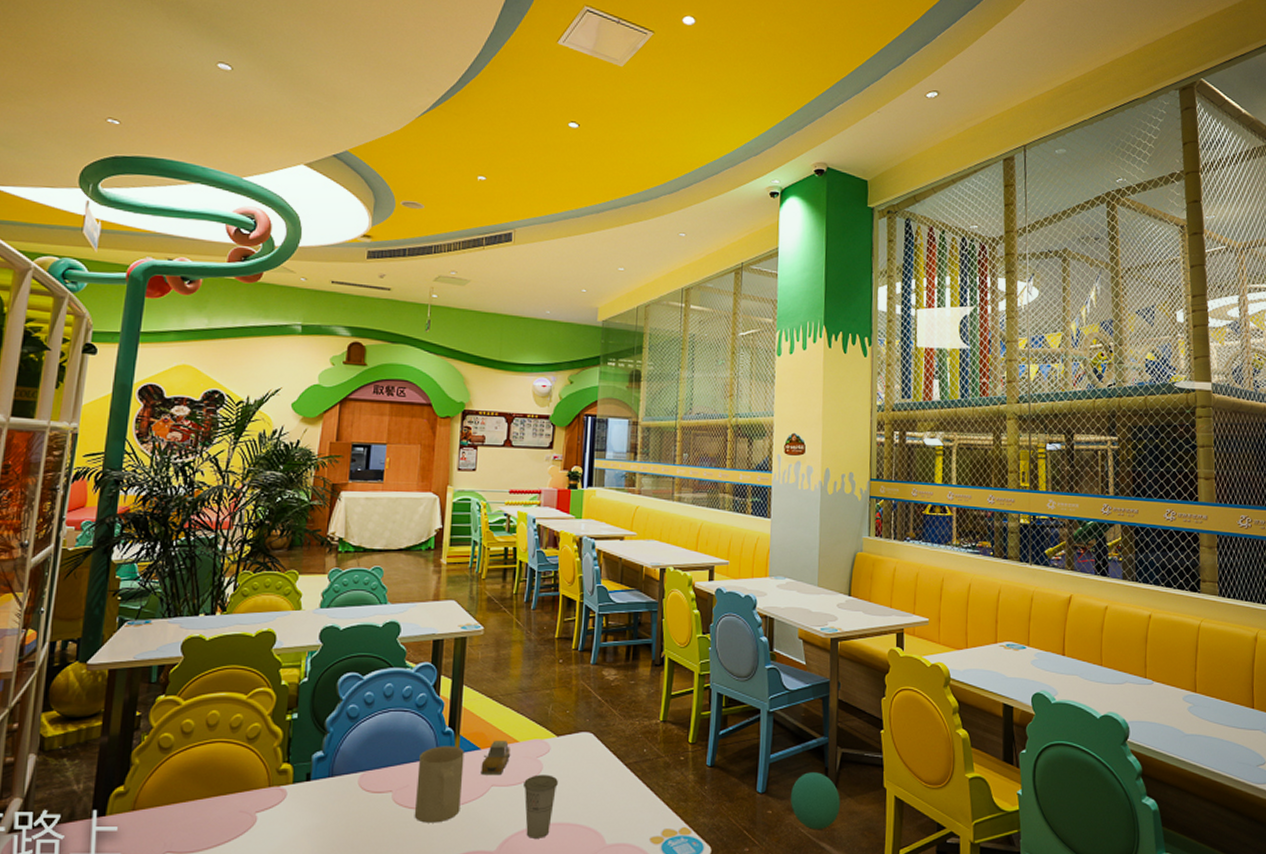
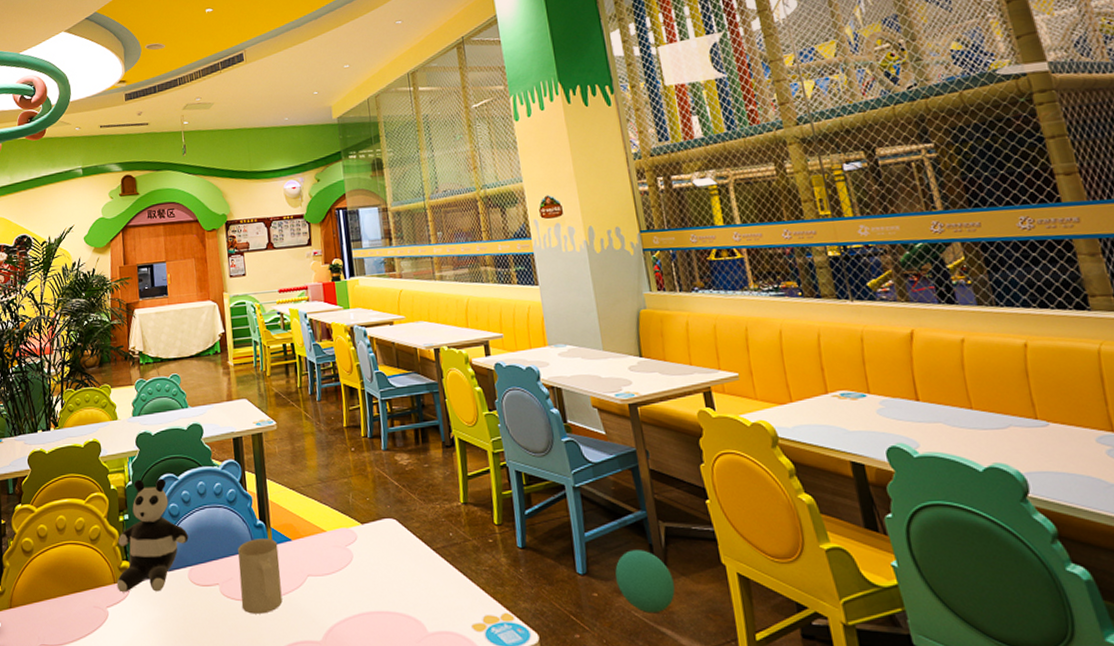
stuffed animal: none [271,676,365,797] -> present [116,478,189,593]
toy car: present [480,741,511,776] -> none [294,531,321,566]
cup: present [524,774,558,838] -> none [337,563,371,627]

